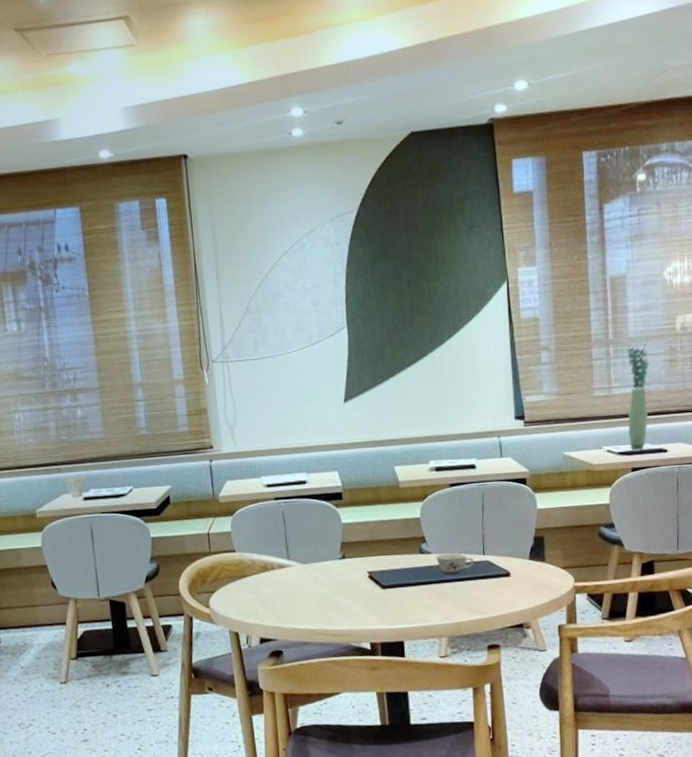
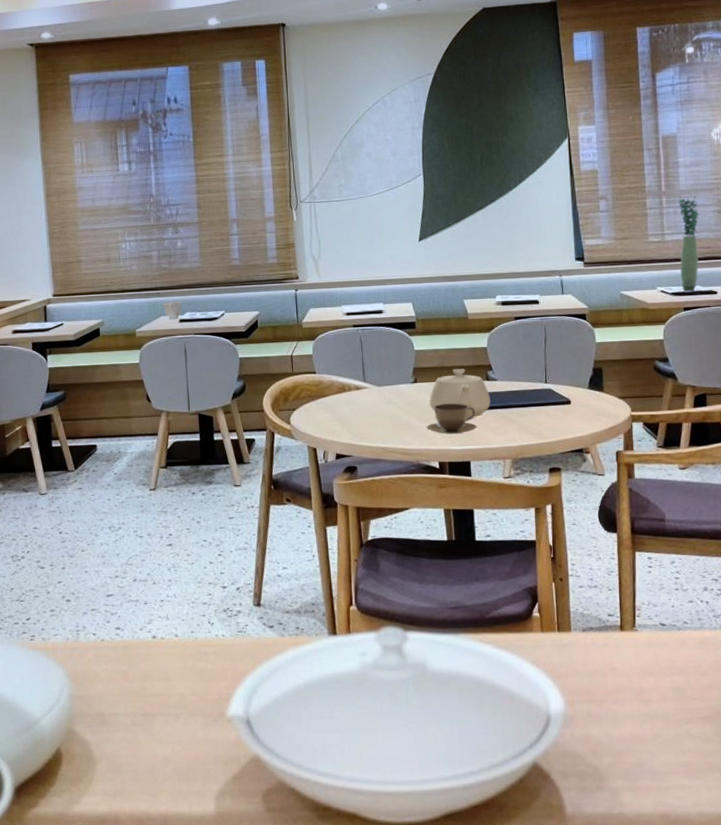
teacup: none [355,579,411,613] -> present [426,403,477,434]
teapot: none [359,542,425,596] -> present [429,369,491,419]
teacup: present [435,553,474,576] -> none [500,380,536,401]

